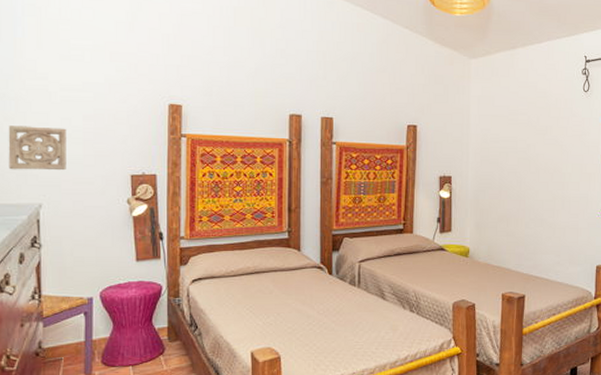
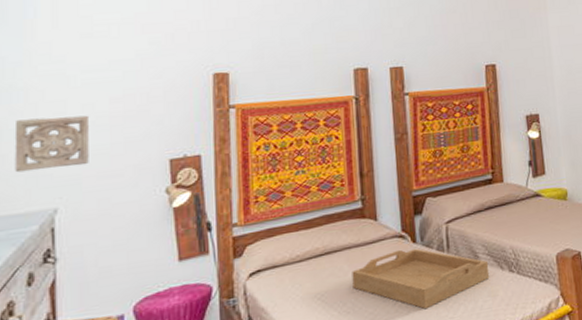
serving tray: none [276,278,393,332] -> present [352,248,490,310]

